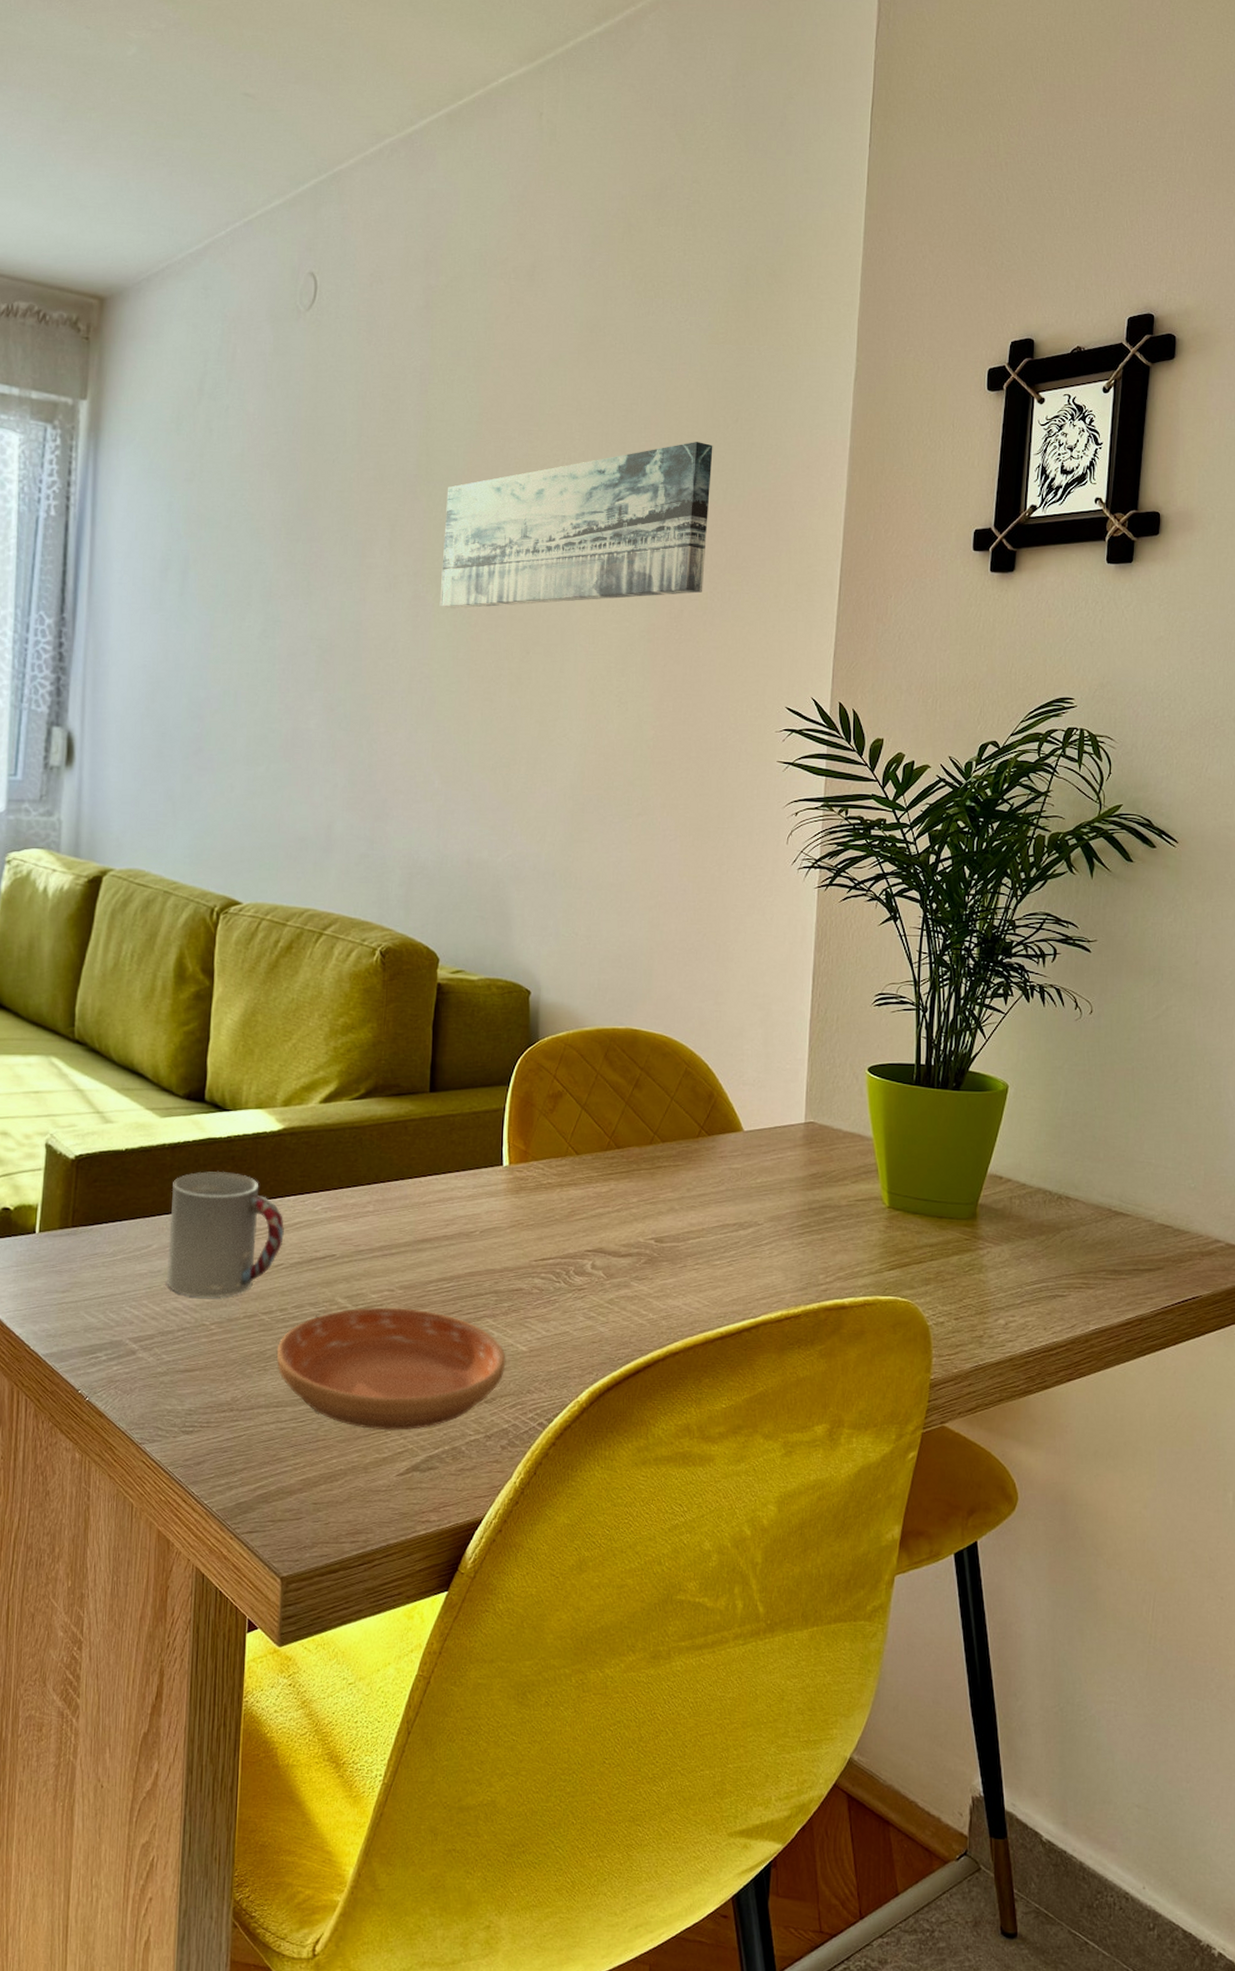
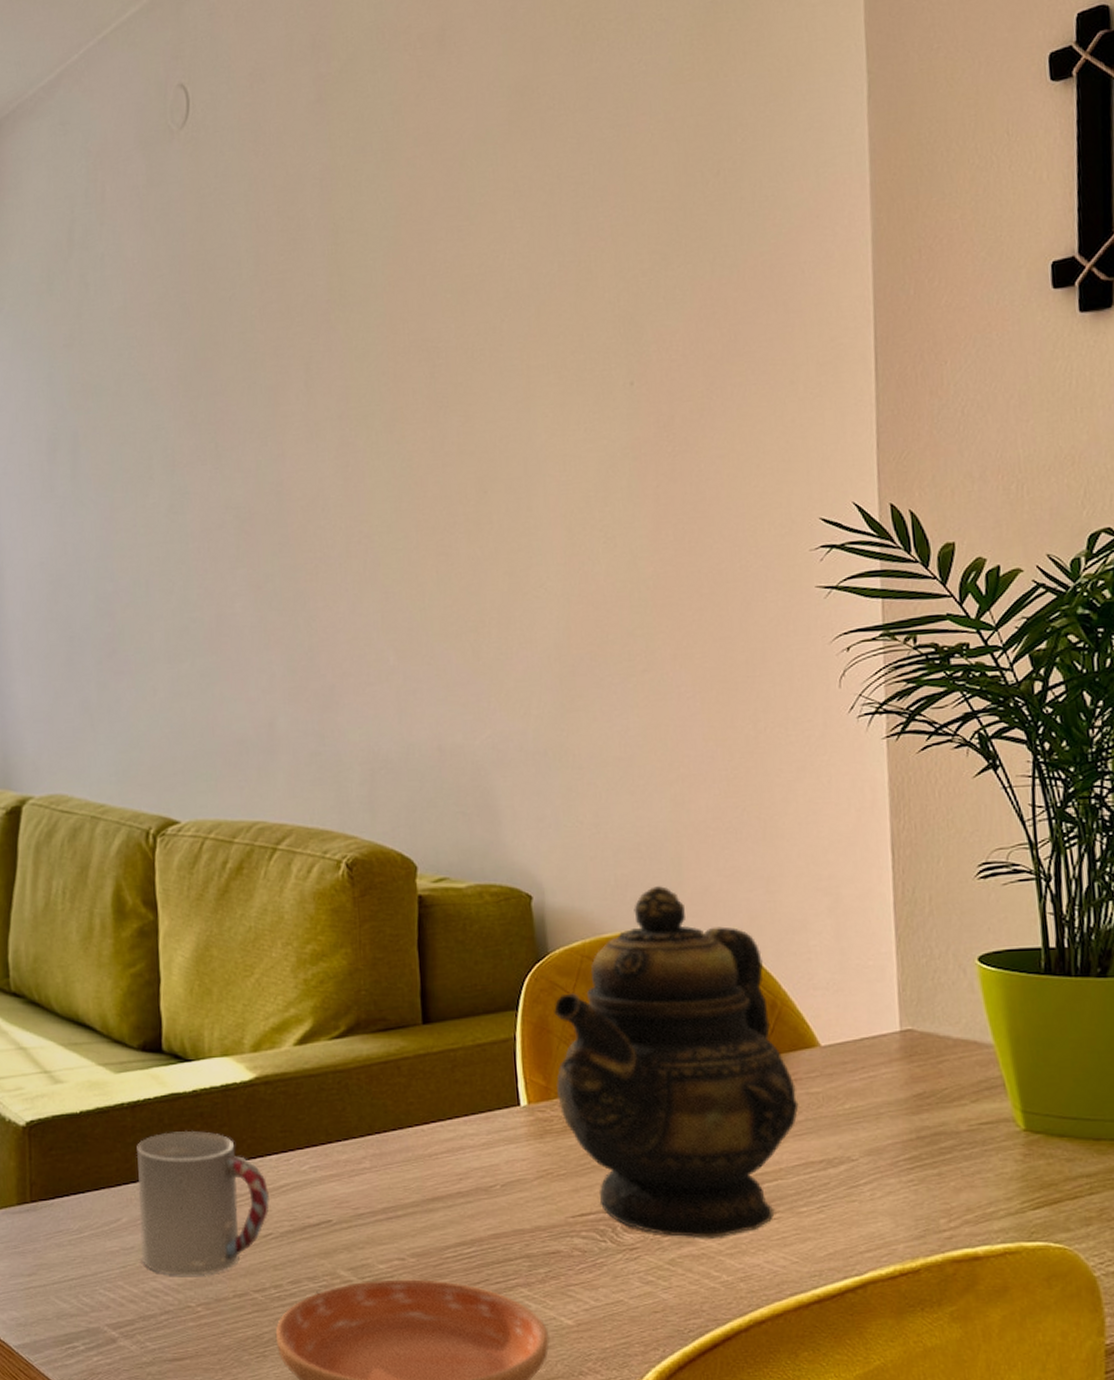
wall art: present [439,442,713,609] -> none [367,207,697,452]
teapot: none [534,991,722,1284] -> present [554,886,799,1239]

